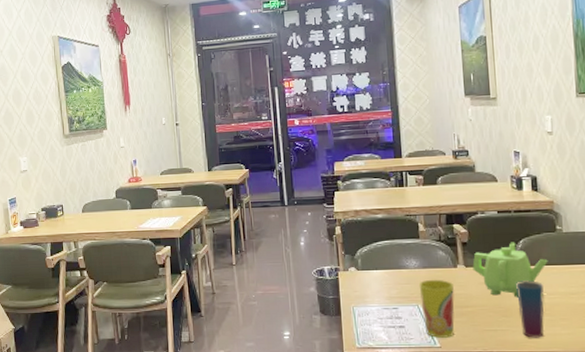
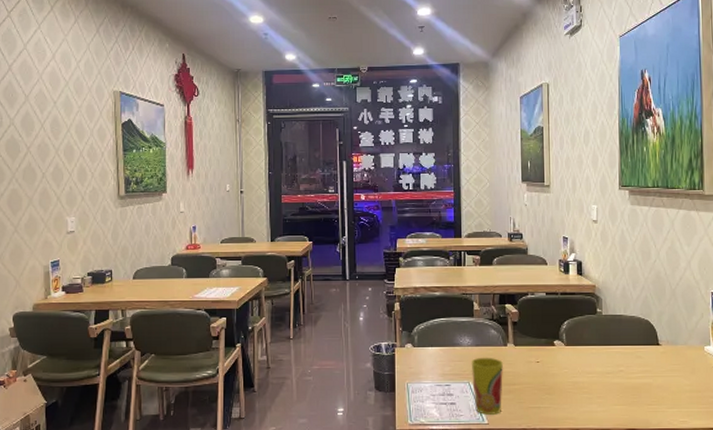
teapot: present [472,242,548,298] -> none [521,323,589,376]
cup: present [516,280,545,338] -> none [559,360,584,415]

